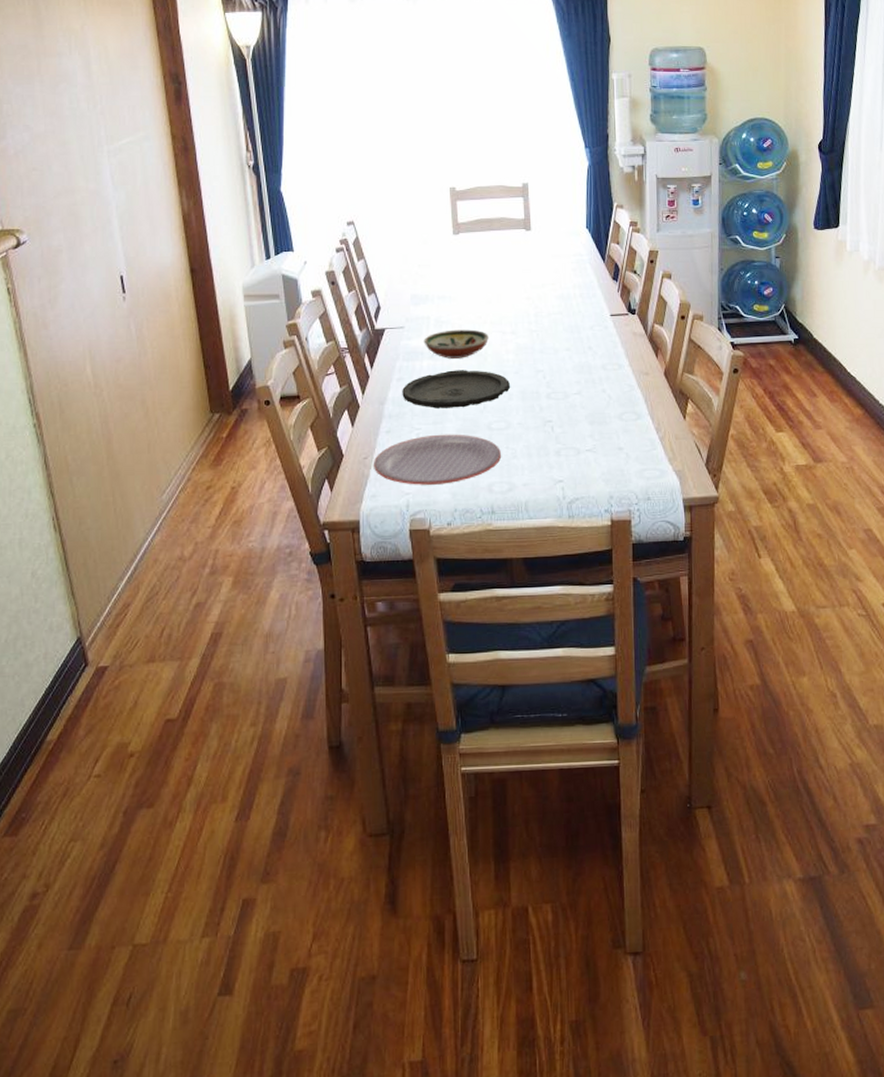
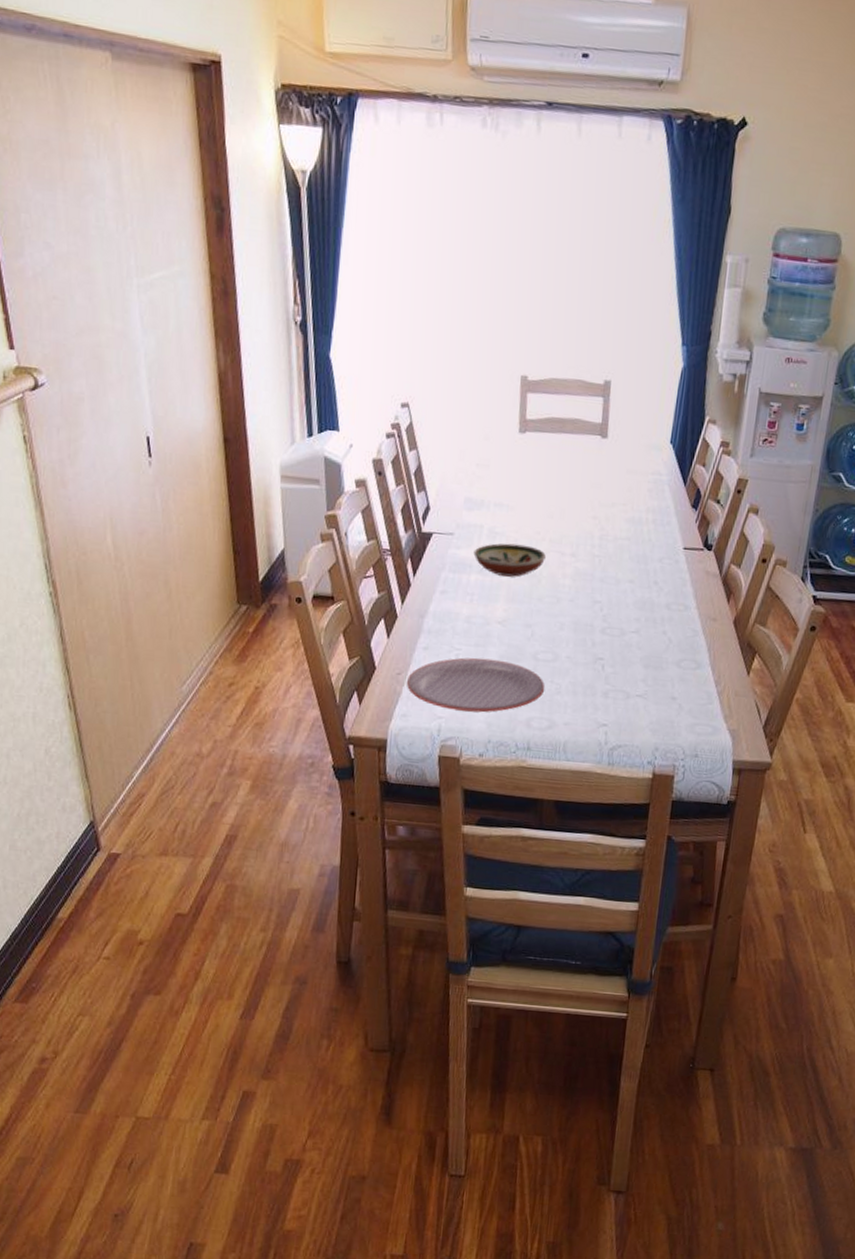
plate: present [402,370,511,409] -> none [444,588,564,633]

